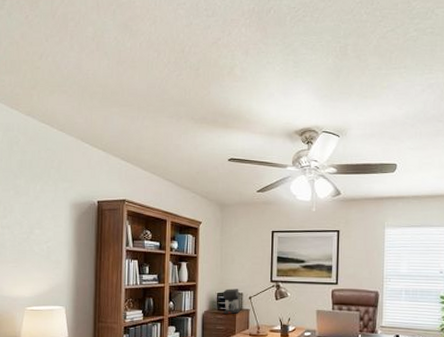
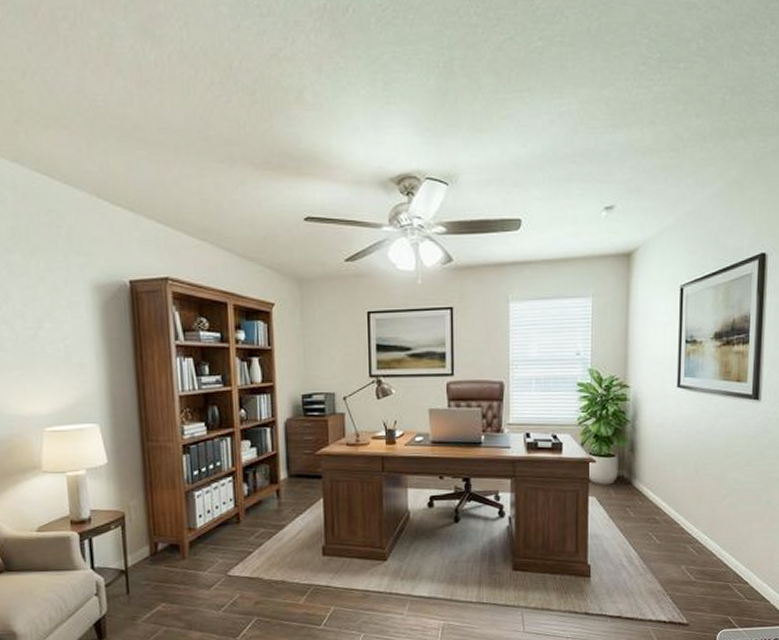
coffee maker: present [223,288,241,315] -> none [309,388,334,422]

